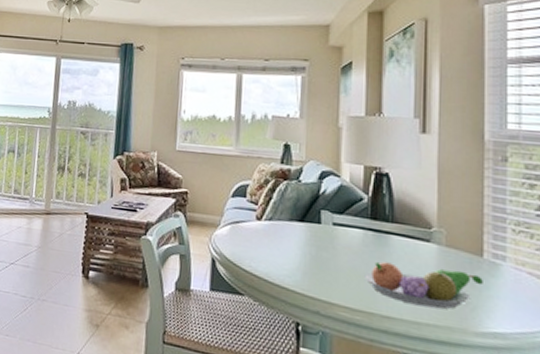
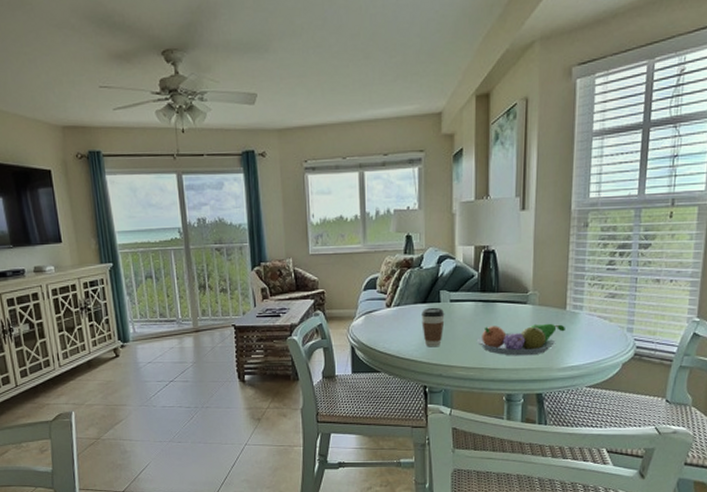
coffee cup: none [297,227,326,277] -> present [422,307,445,347]

